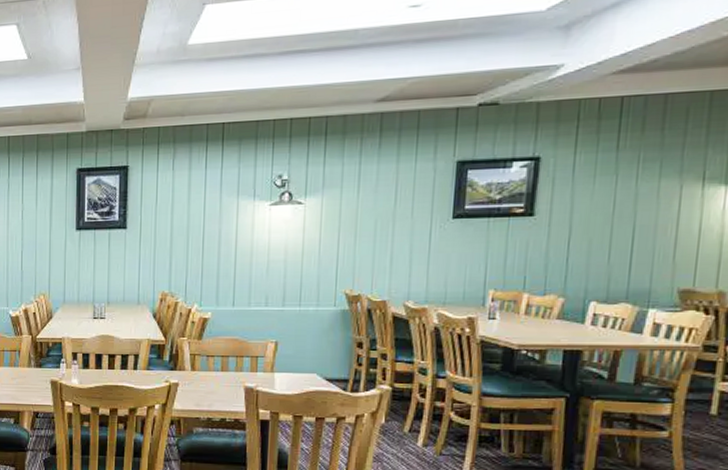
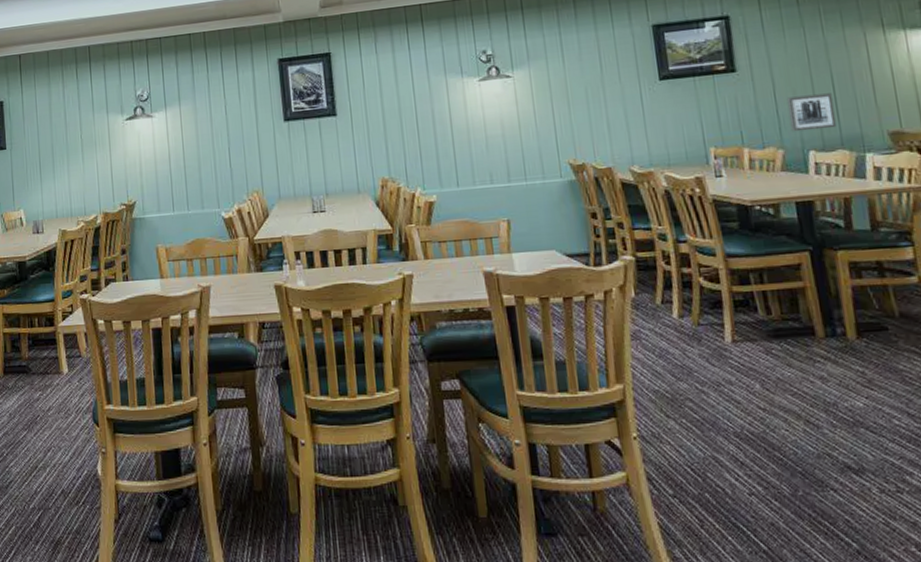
wall art: none [577,245,630,282] -> present [786,93,837,132]

